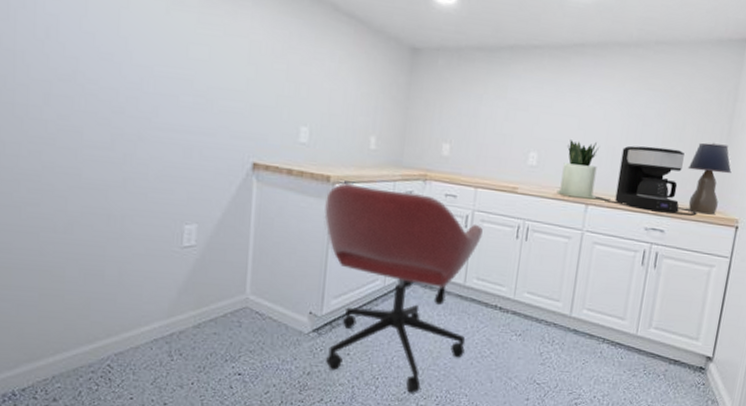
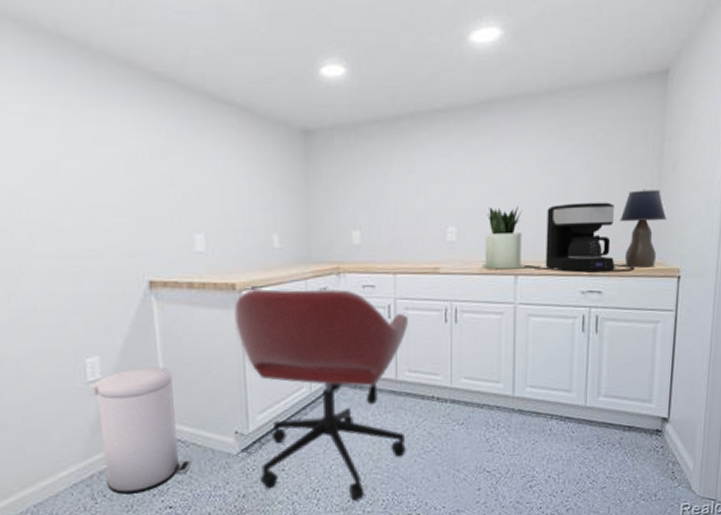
pedal bin: none [183,240,267,357] -> present [89,367,193,495]

